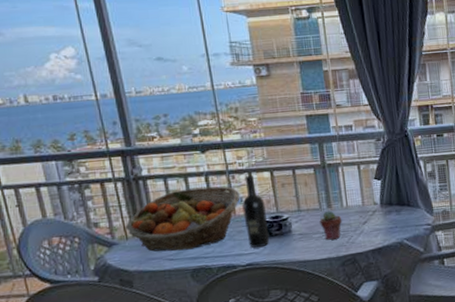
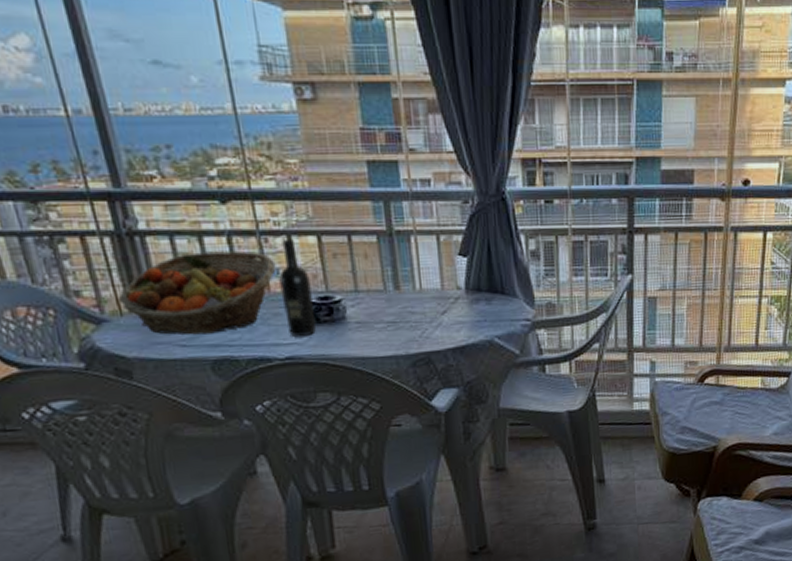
potted succulent: present [319,210,343,240] -> none [383,293,414,332]

